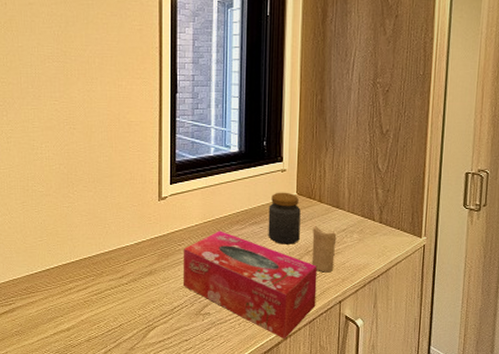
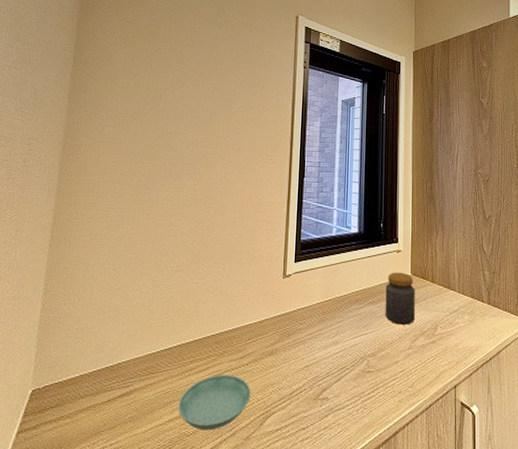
saucer: none [61,293,133,342] -> present [178,375,251,431]
tissue box: present [183,231,318,340] -> none [303,309,432,428]
candle: present [311,226,337,273] -> none [426,306,449,355]

